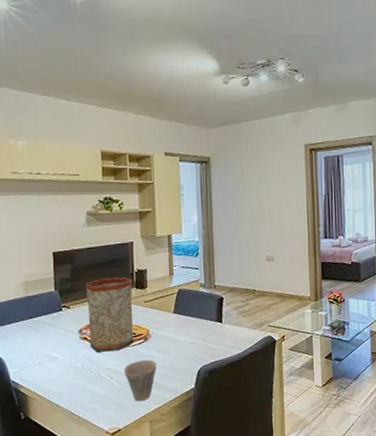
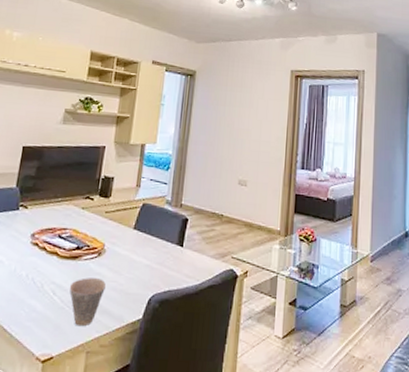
vase: present [85,277,133,352] -> none [39,181,98,263]

